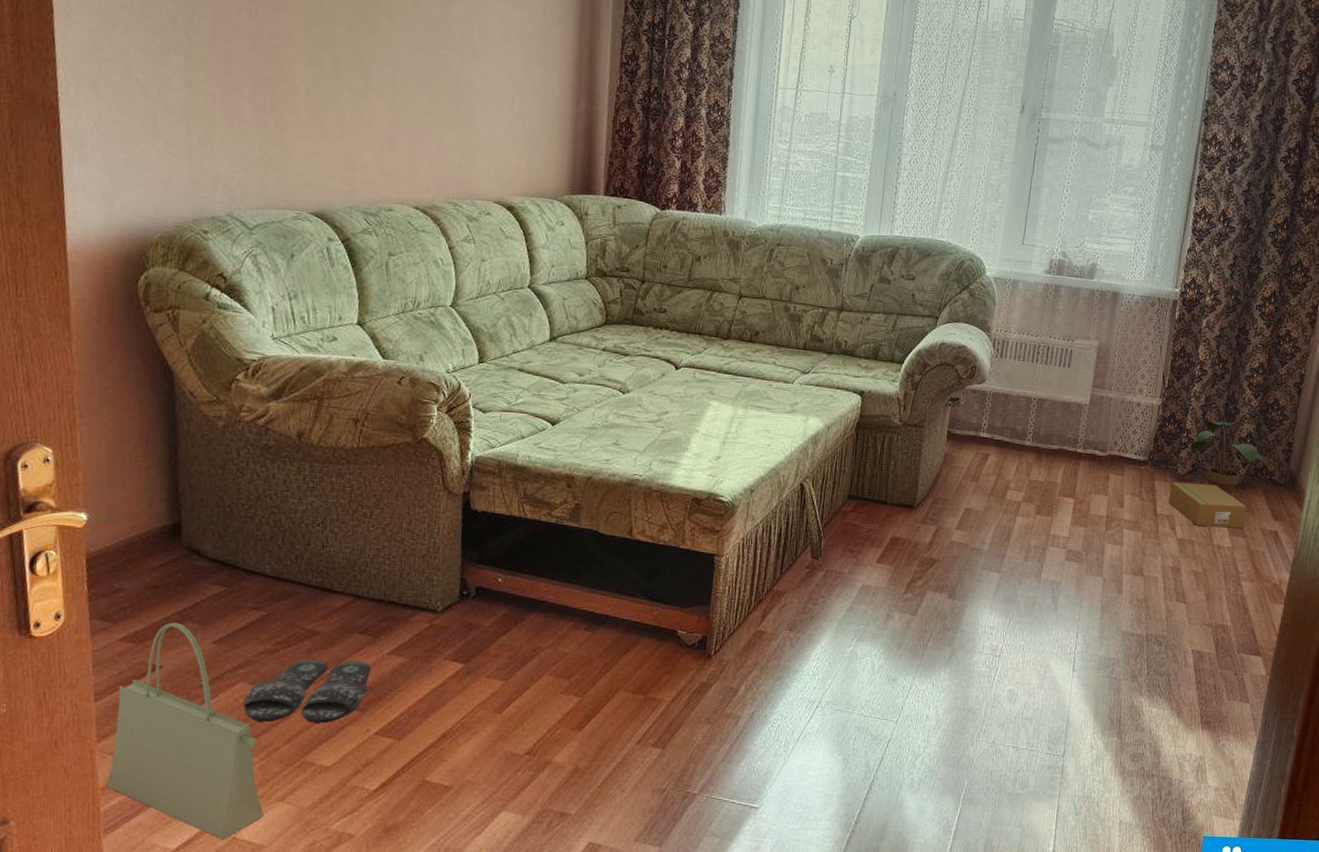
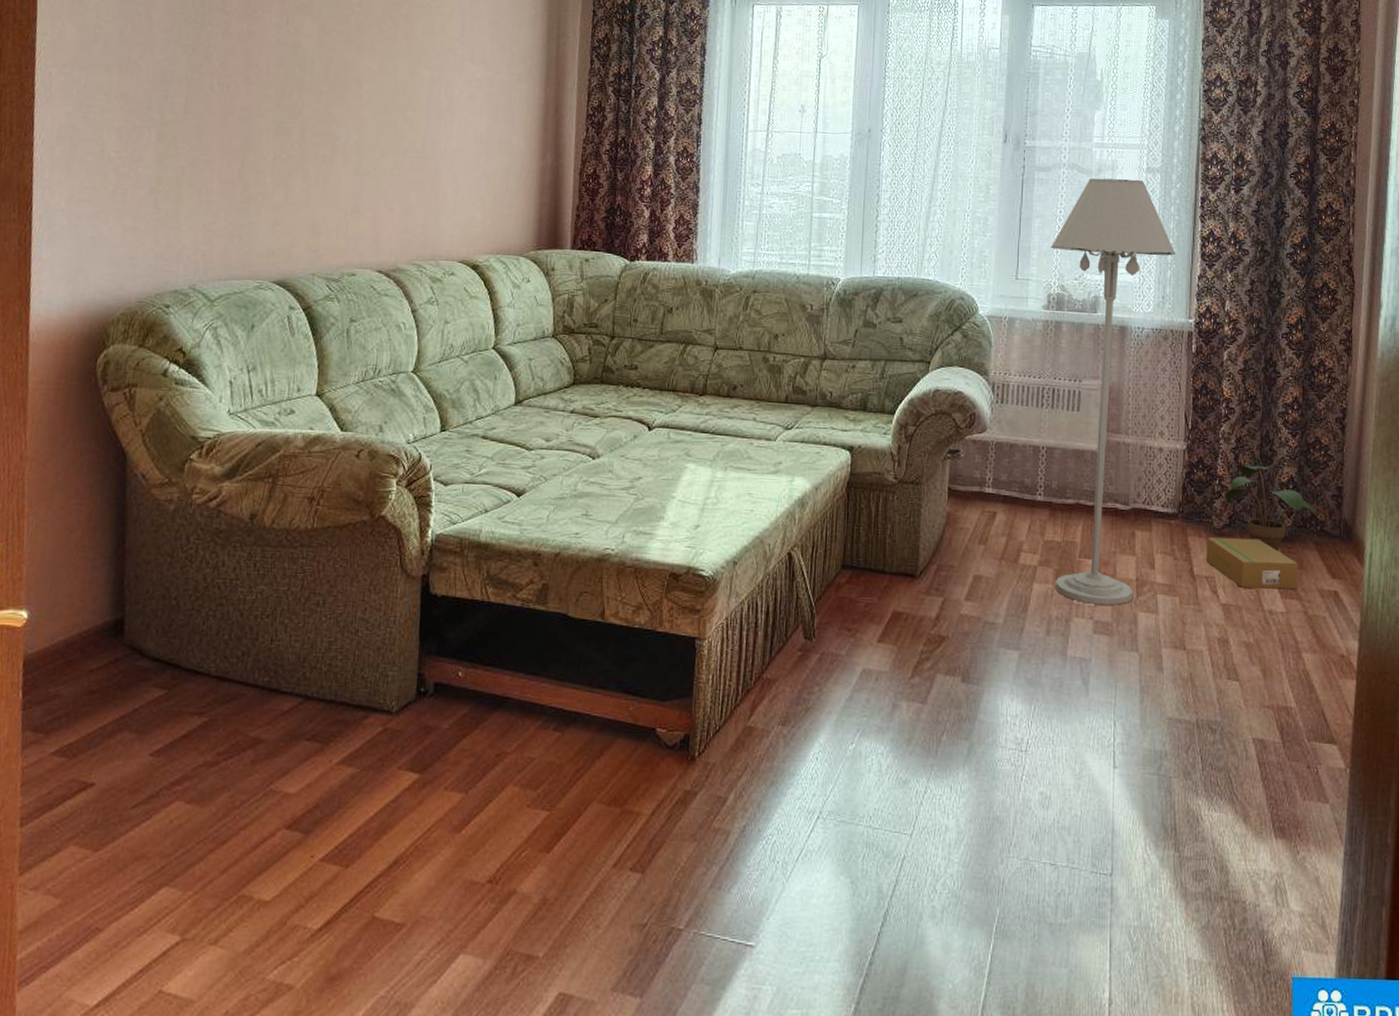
tote bag: present [107,622,265,840] -> none [25,732,195,994]
slippers: present [243,659,371,723] -> none [178,771,318,848]
floor lamp: none [1035,152,1170,537] -> present [1050,178,1176,605]

